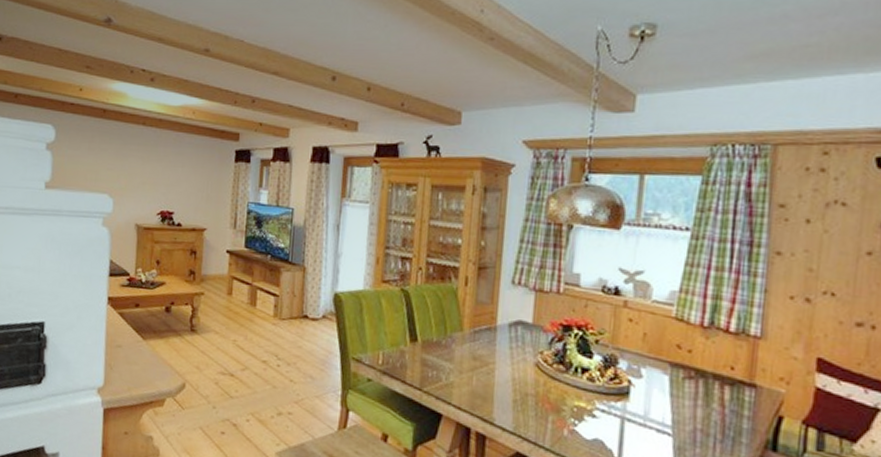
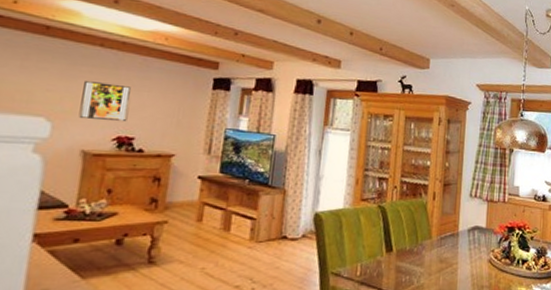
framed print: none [131,159,169,197] -> present [78,81,131,122]

